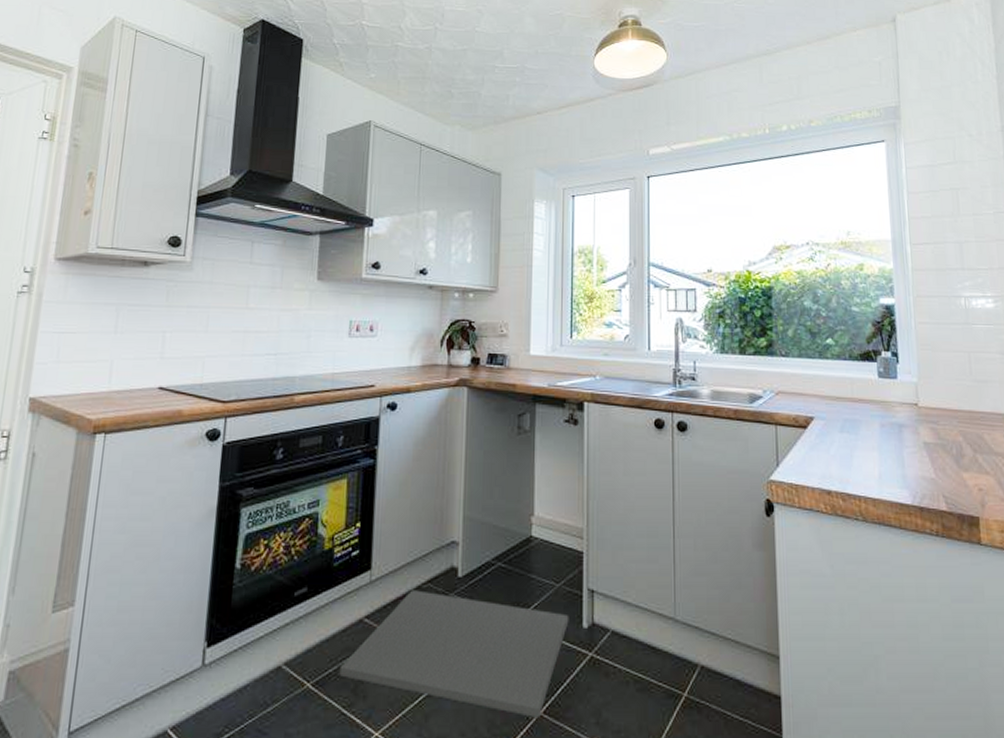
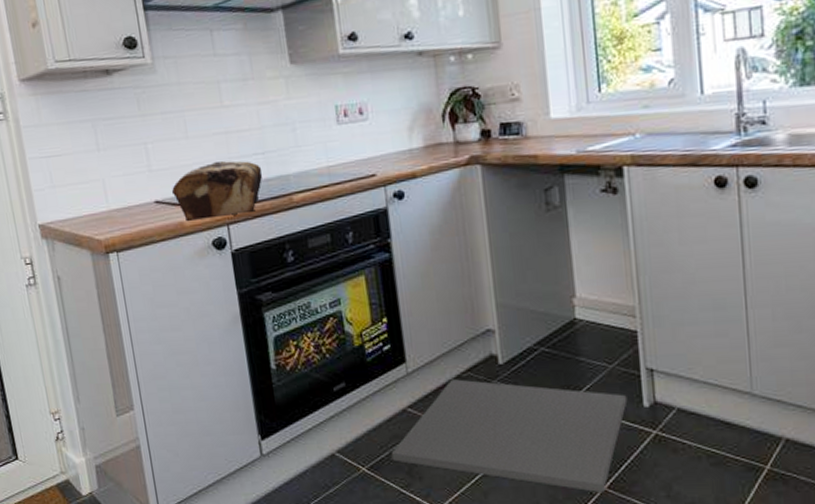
bread loaf: none [179,357,271,411] -> present [172,160,263,222]

